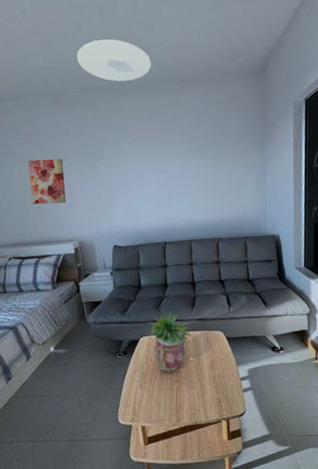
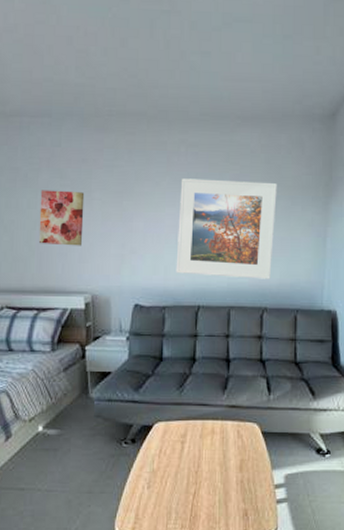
ceiling light: present [77,39,151,82] -> none [117,60,204,110]
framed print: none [140,133,222,217] -> present [176,178,277,279]
potted plant: present [147,312,192,372] -> none [165,393,220,470]

